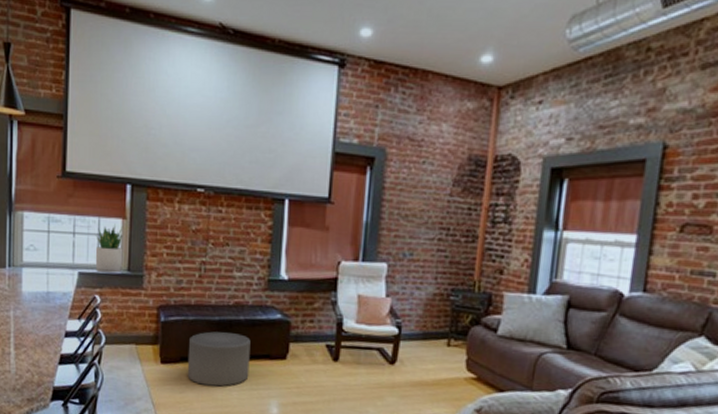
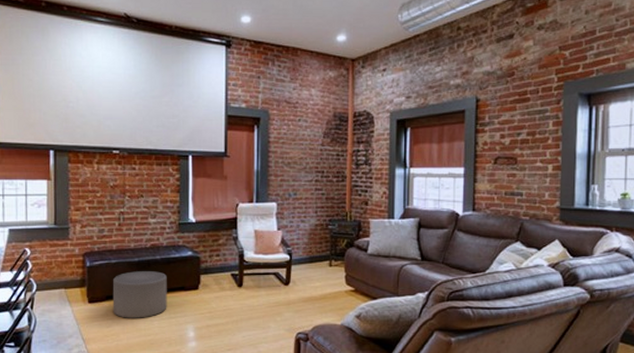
planter: present [95,225,123,274] -> none [23,186,49,229]

